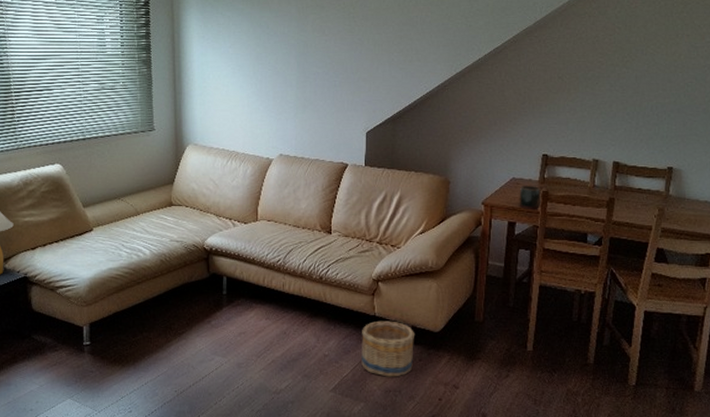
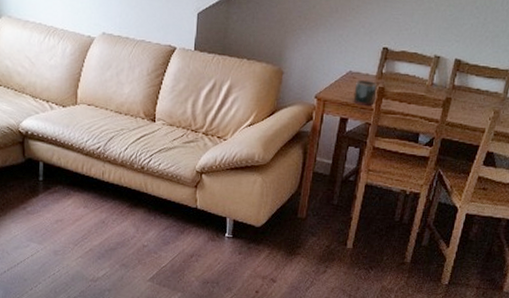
basket: present [361,320,415,377] -> none [180,213,237,270]

